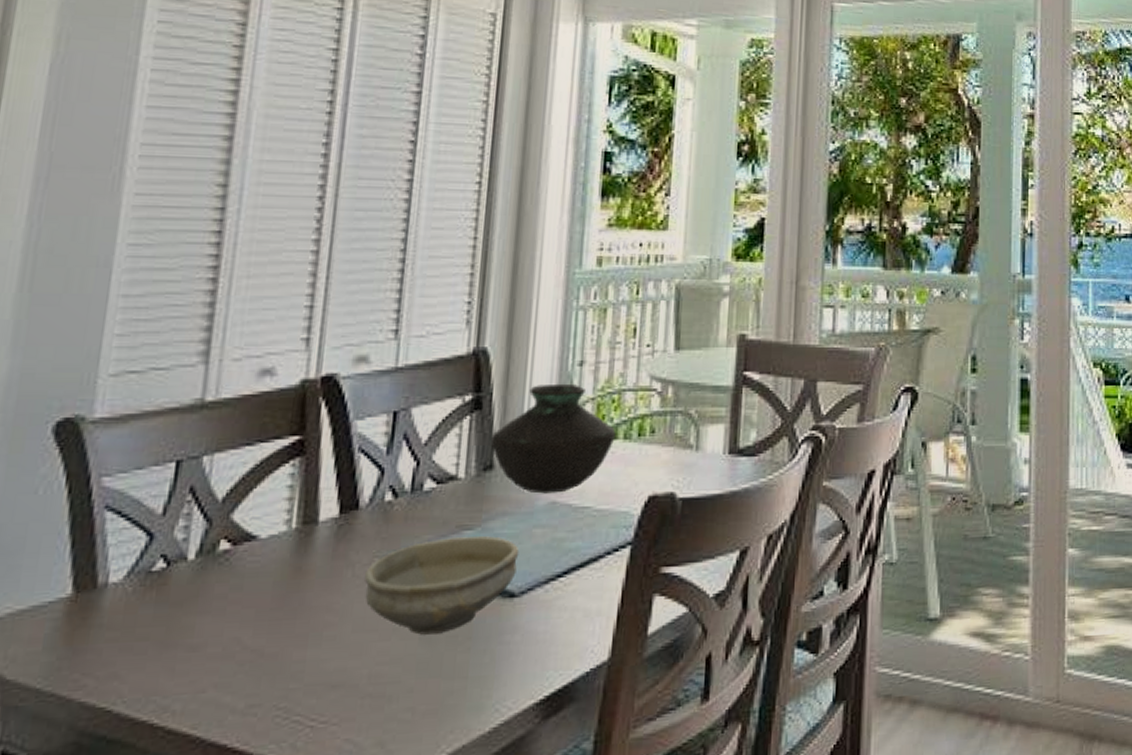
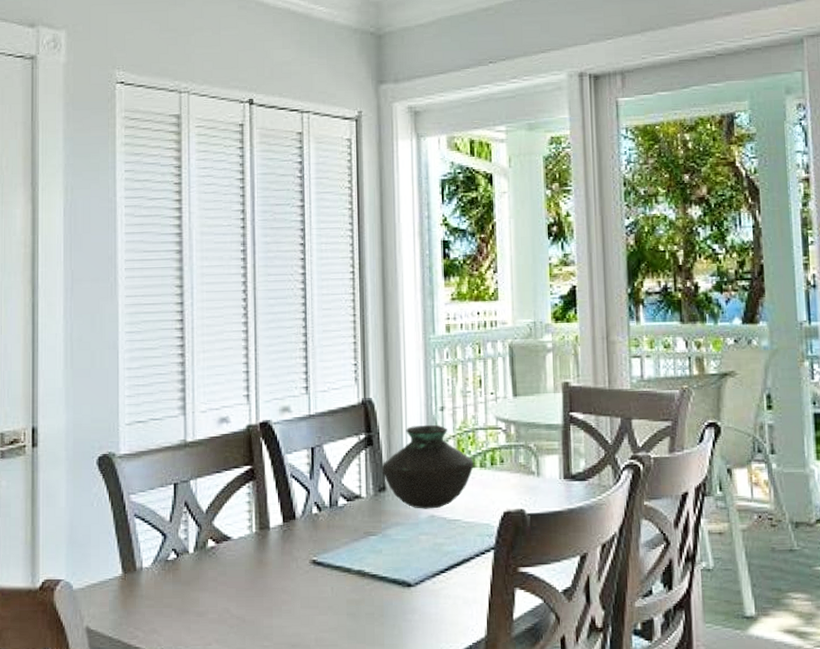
bowl: present [365,536,520,635] -> none [305,541,411,612]

